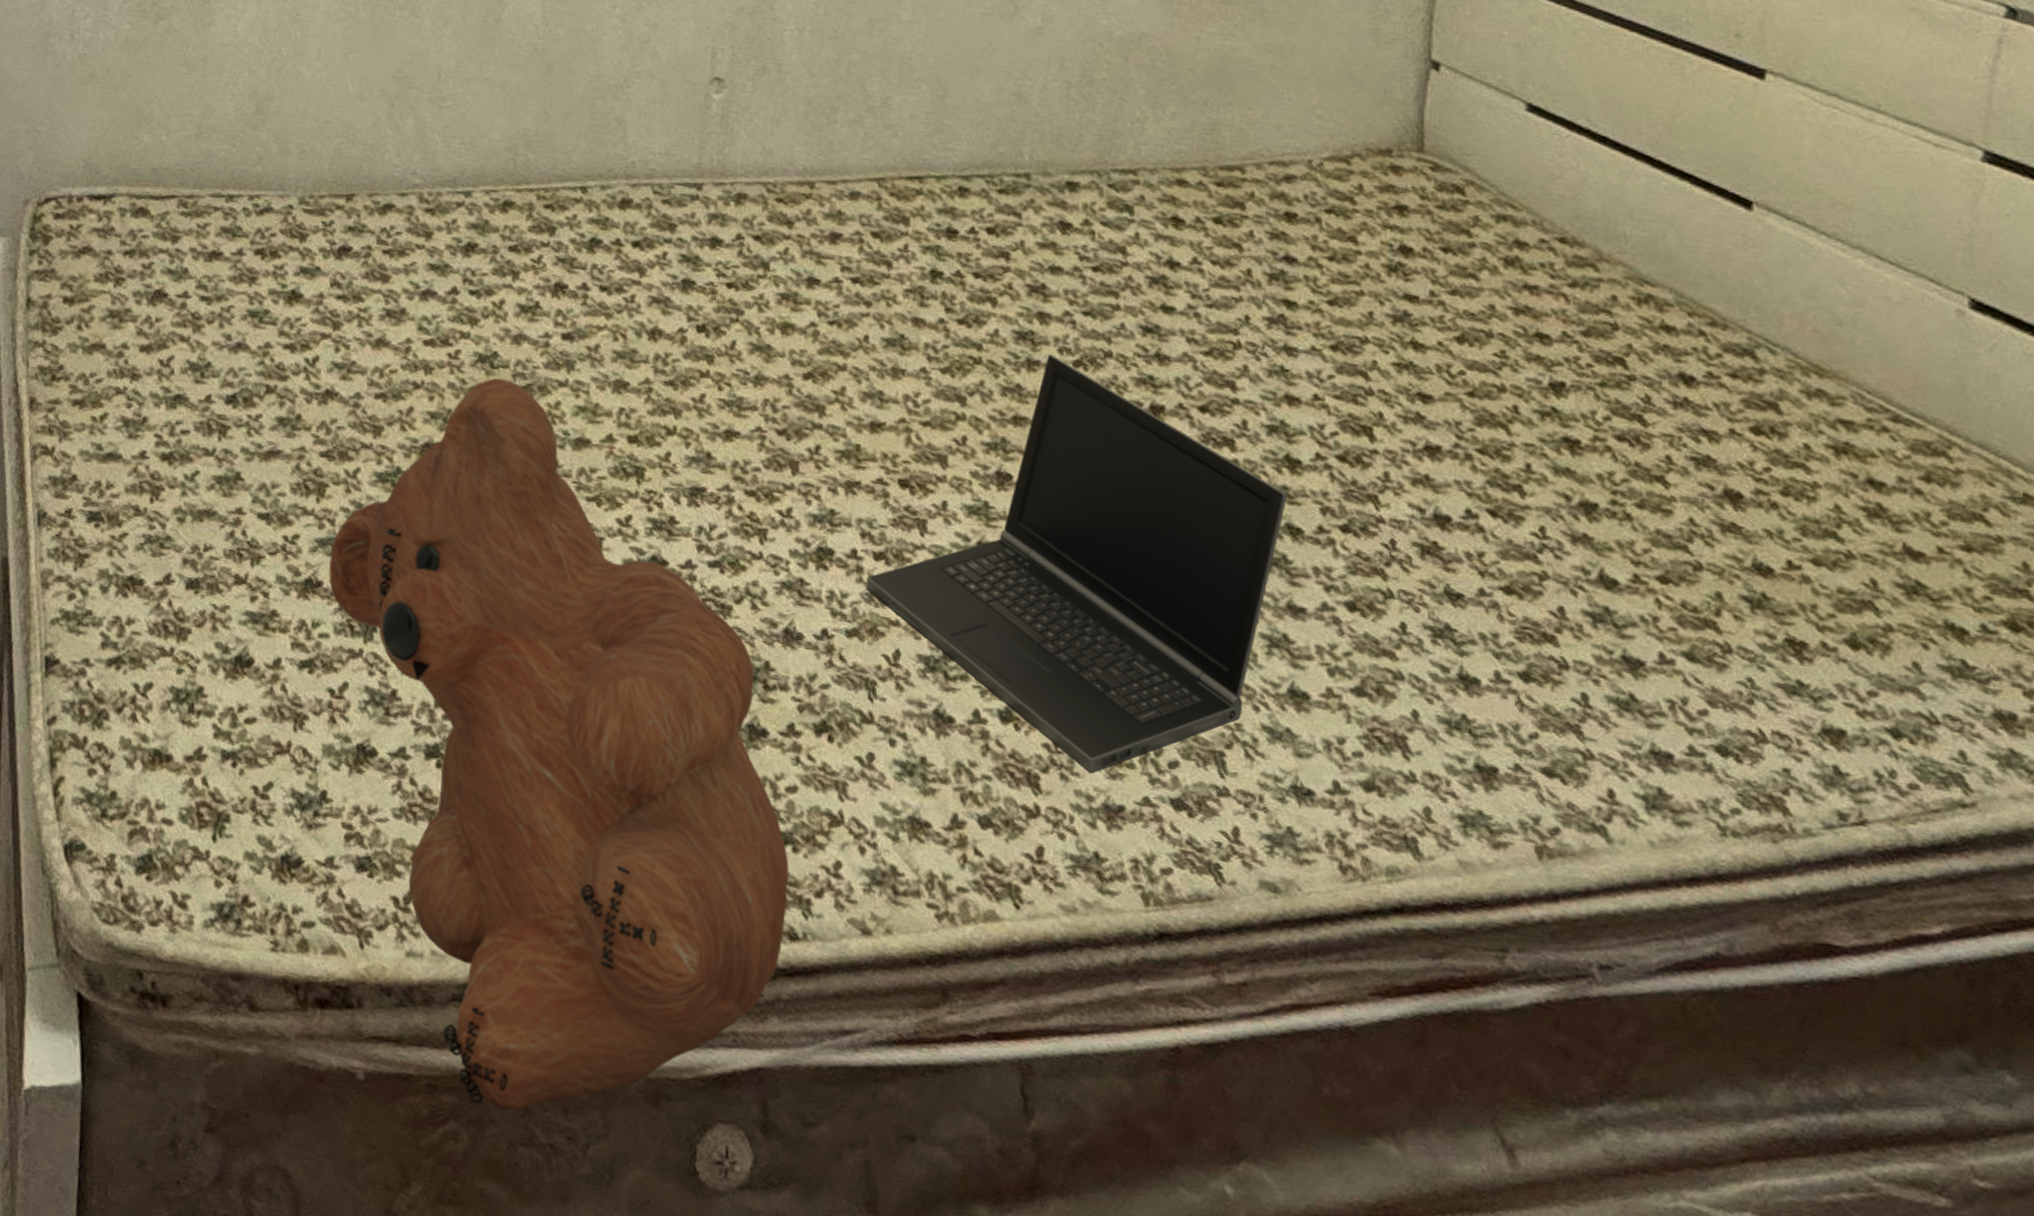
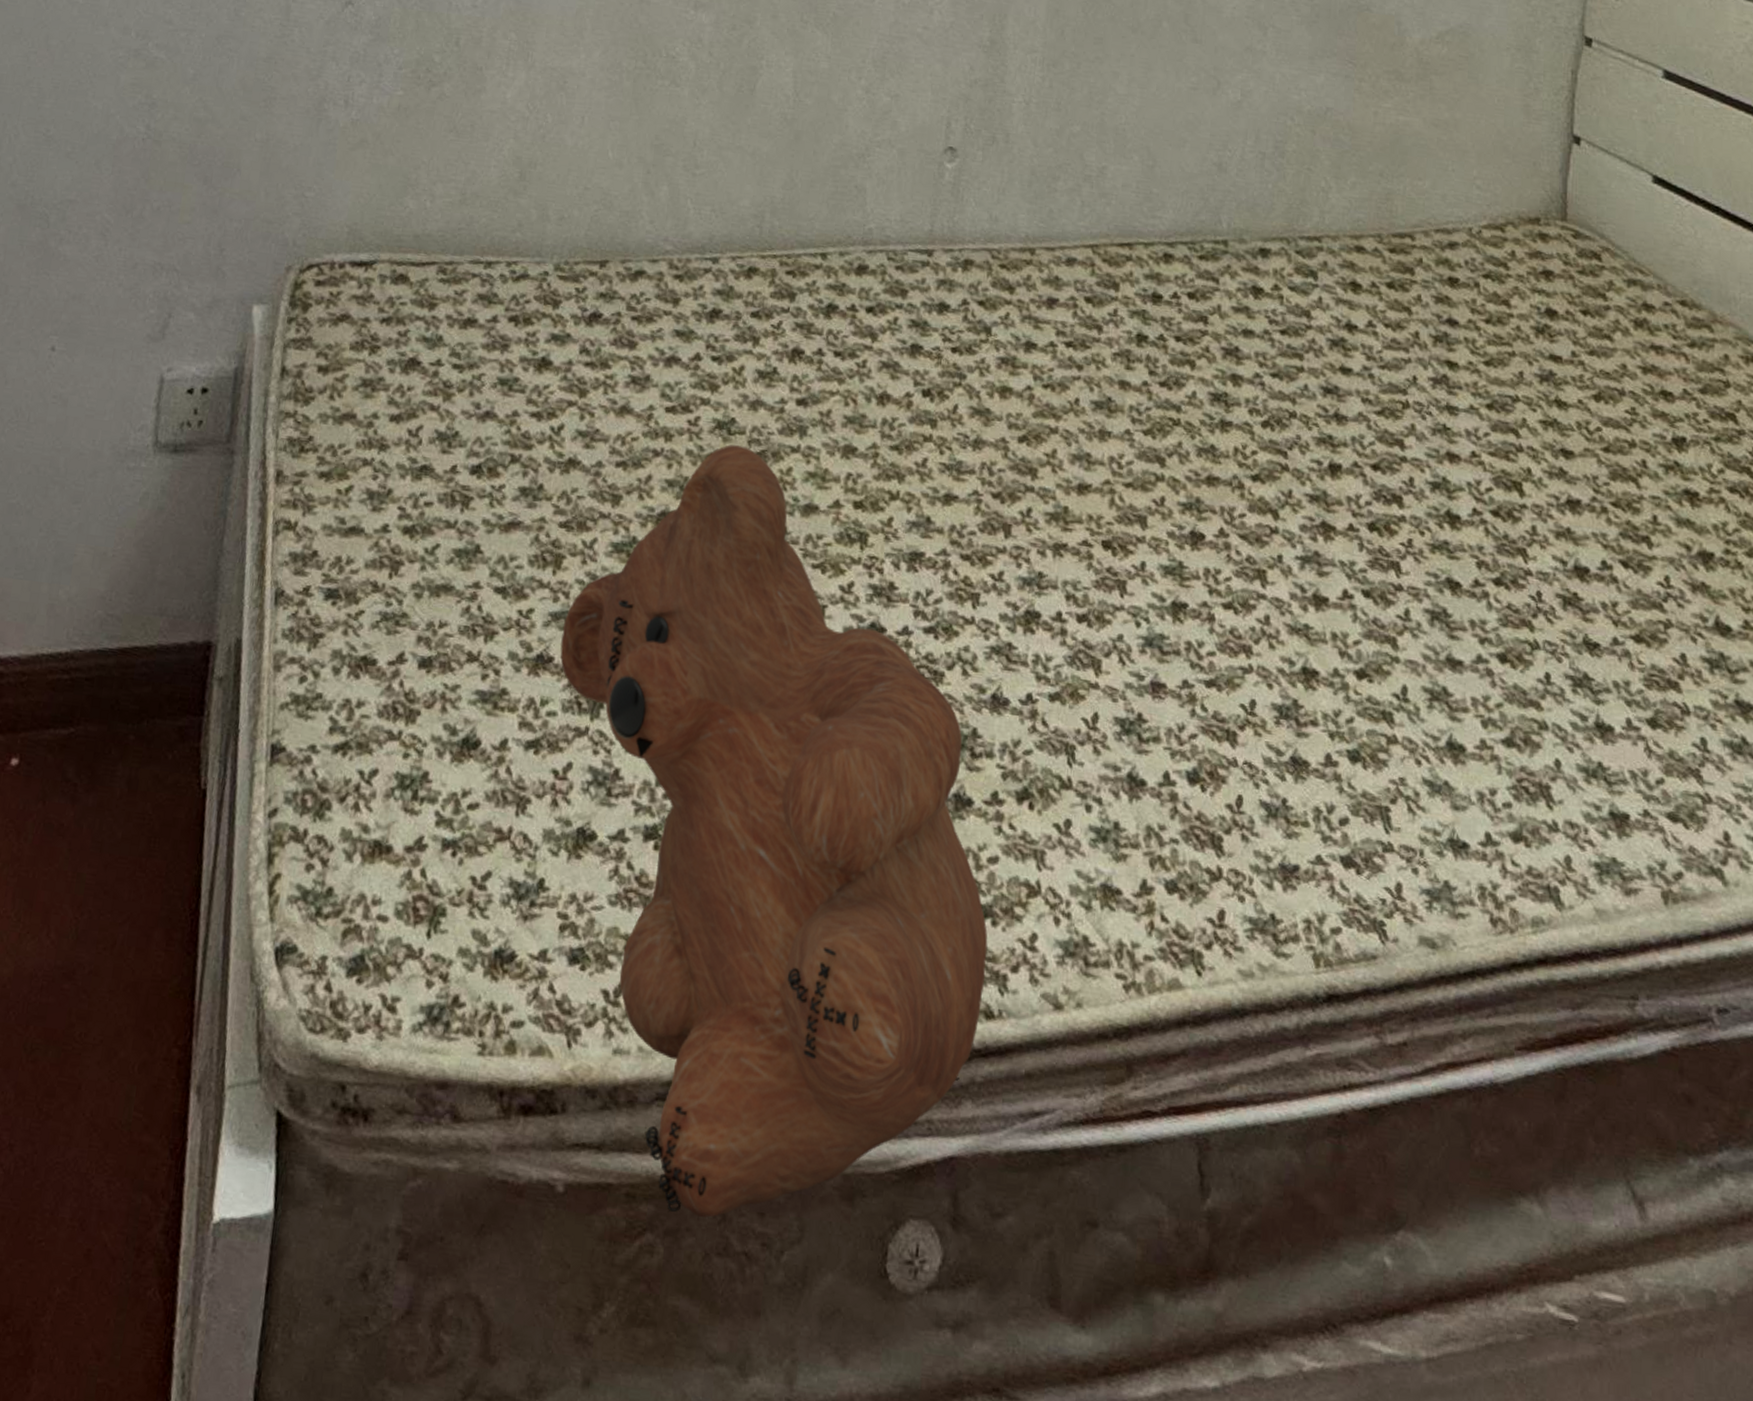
laptop computer: present [866,354,1288,773] -> none [1069,415,1448,833]

